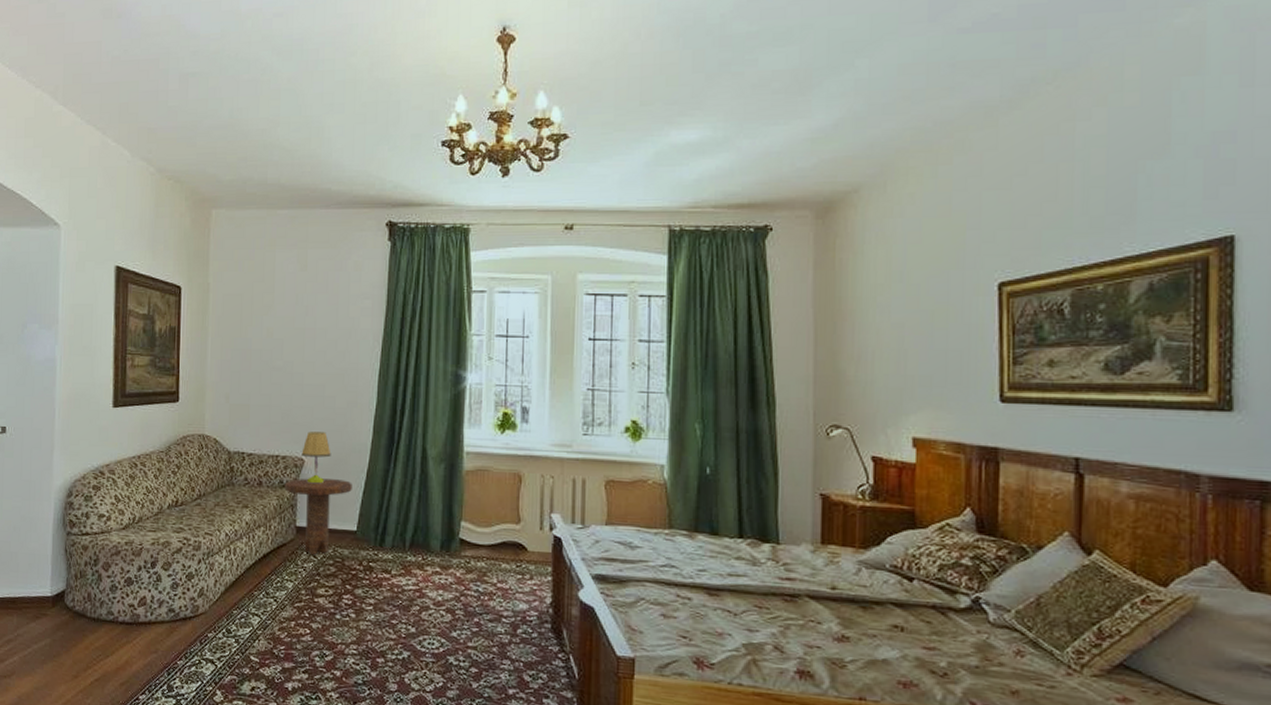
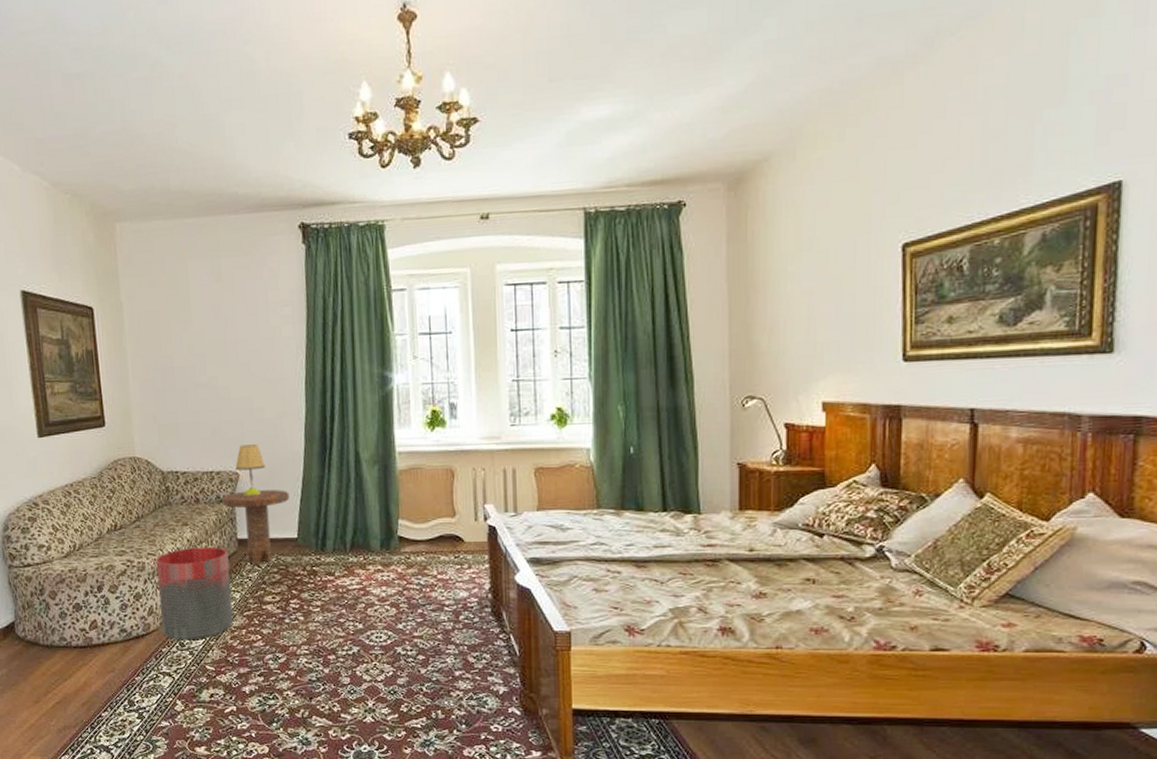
trash can: none [210,530,285,627] -> present [155,546,233,639]

